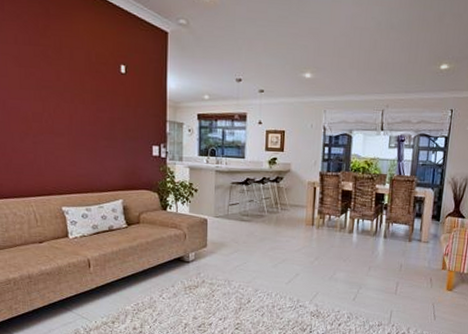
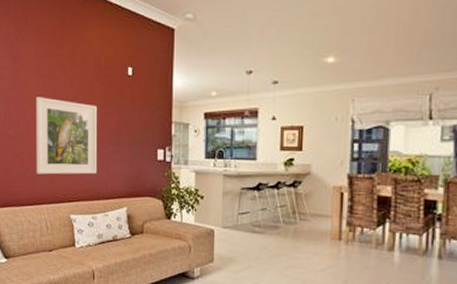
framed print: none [17,87,91,168] -> present [35,97,98,175]

